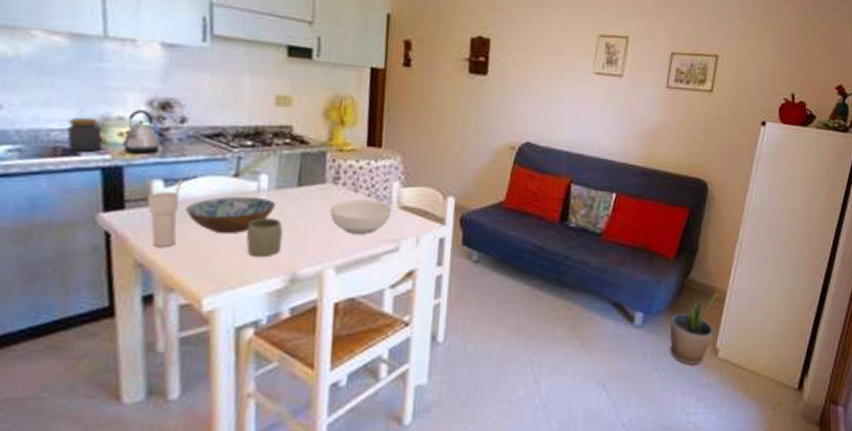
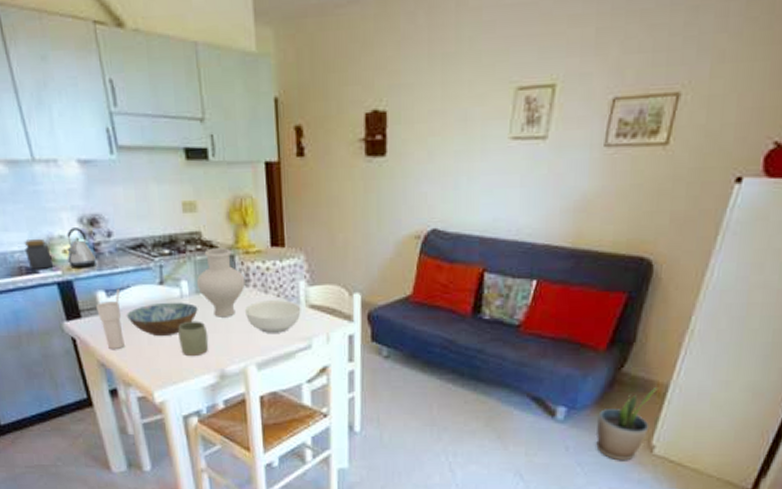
vase: none [278,143,335,215] -> present [196,248,246,317]

